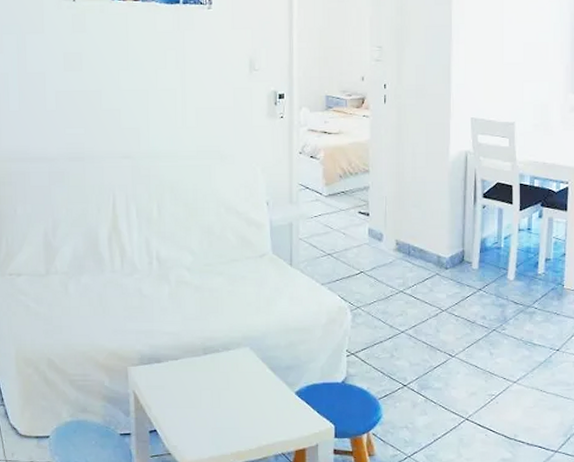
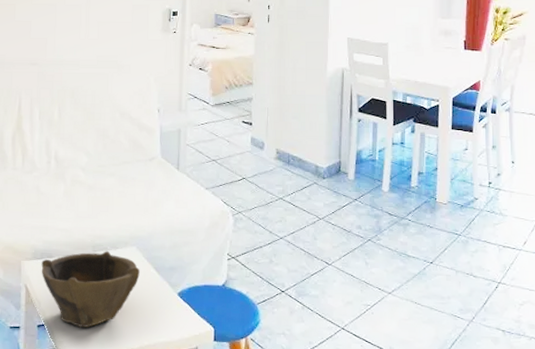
bowl: none [149,353,255,431] -> present [41,251,140,327]

